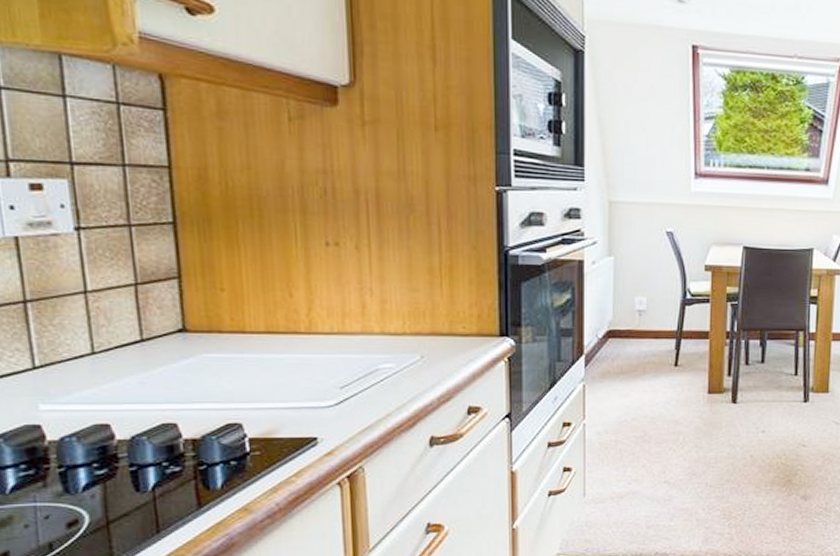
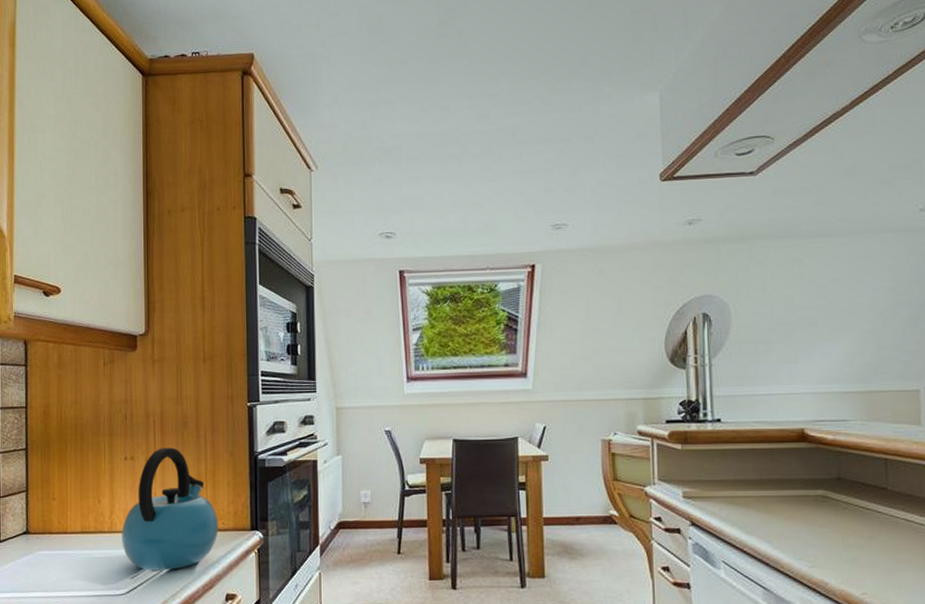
kettle: none [325,233,458,380] -> present [122,447,219,571]

